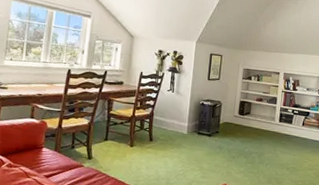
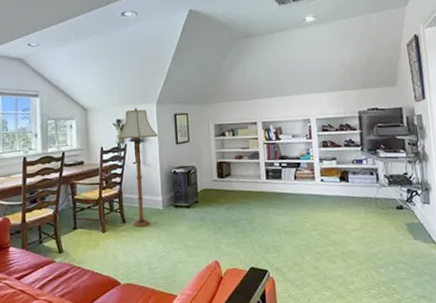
floor lamp: none [156,42,193,147] -> present [117,108,158,227]

